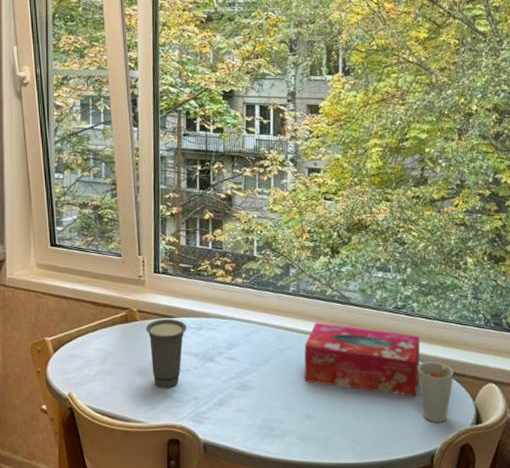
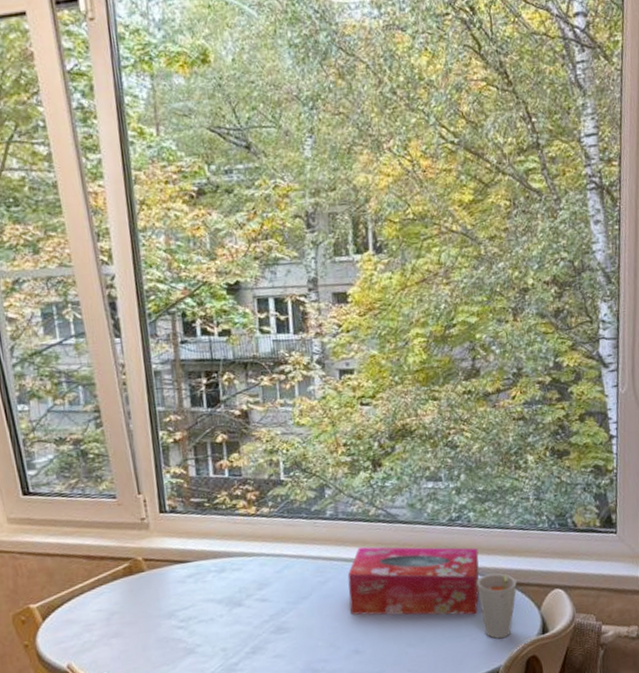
cup: present [146,318,187,389] -> none [155,563,207,644]

